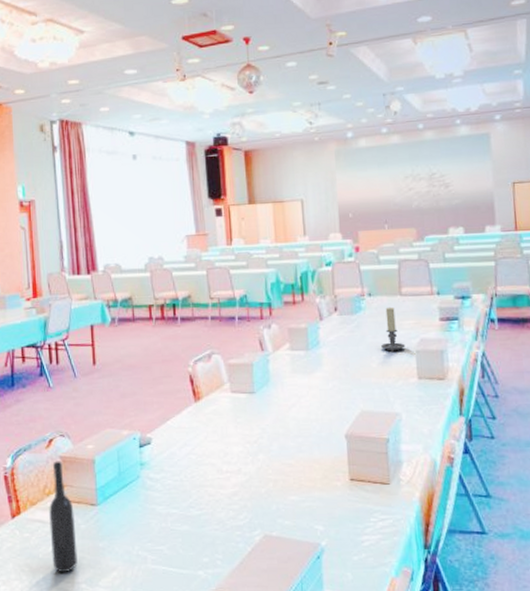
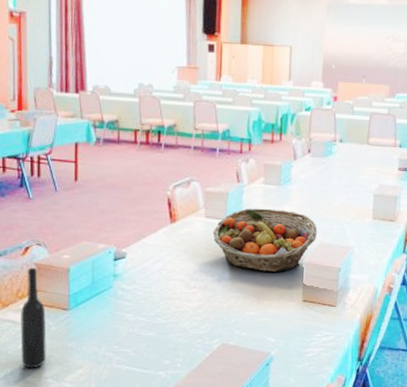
fruit basket: none [240,376,357,449] -> present [212,208,318,272]
candle holder: present [381,307,406,352] -> none [345,153,366,194]

